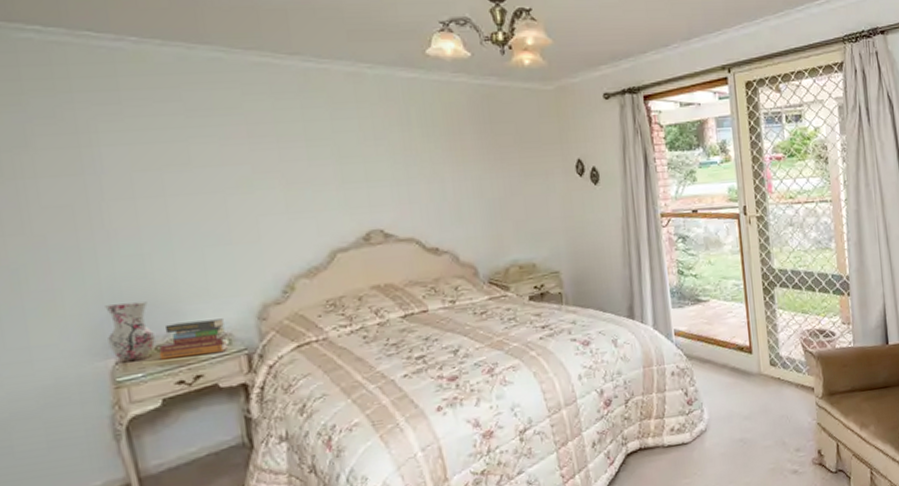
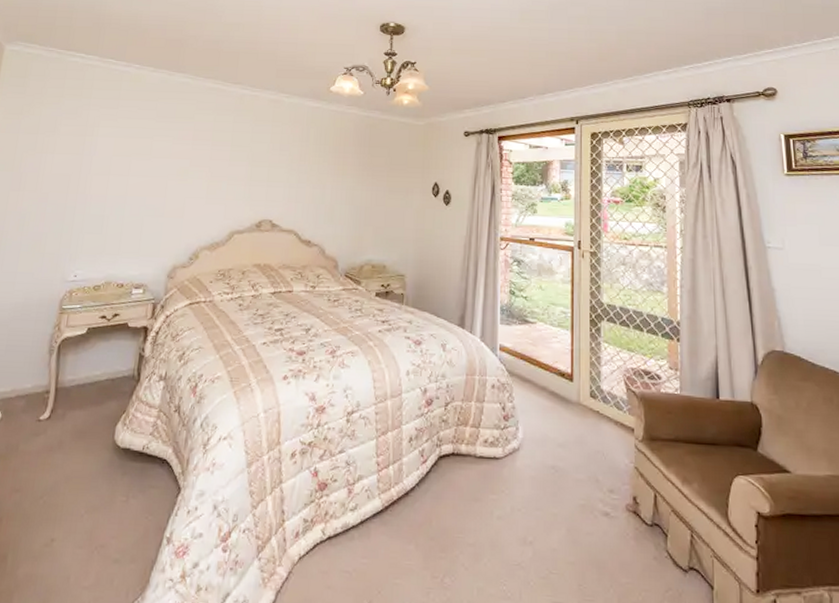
vase: present [105,301,155,362] -> none [64,250,97,295]
books: present [158,318,227,360] -> none [94,270,144,299]

